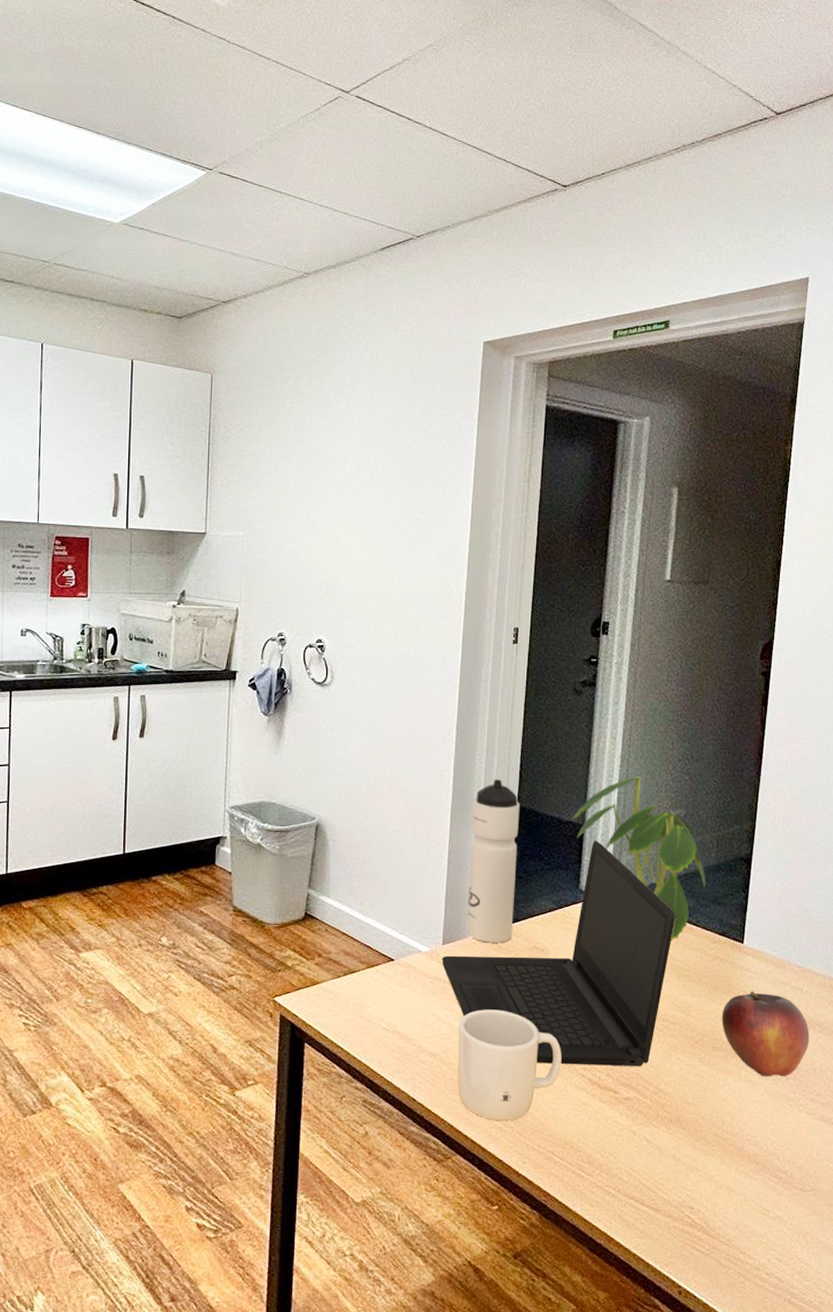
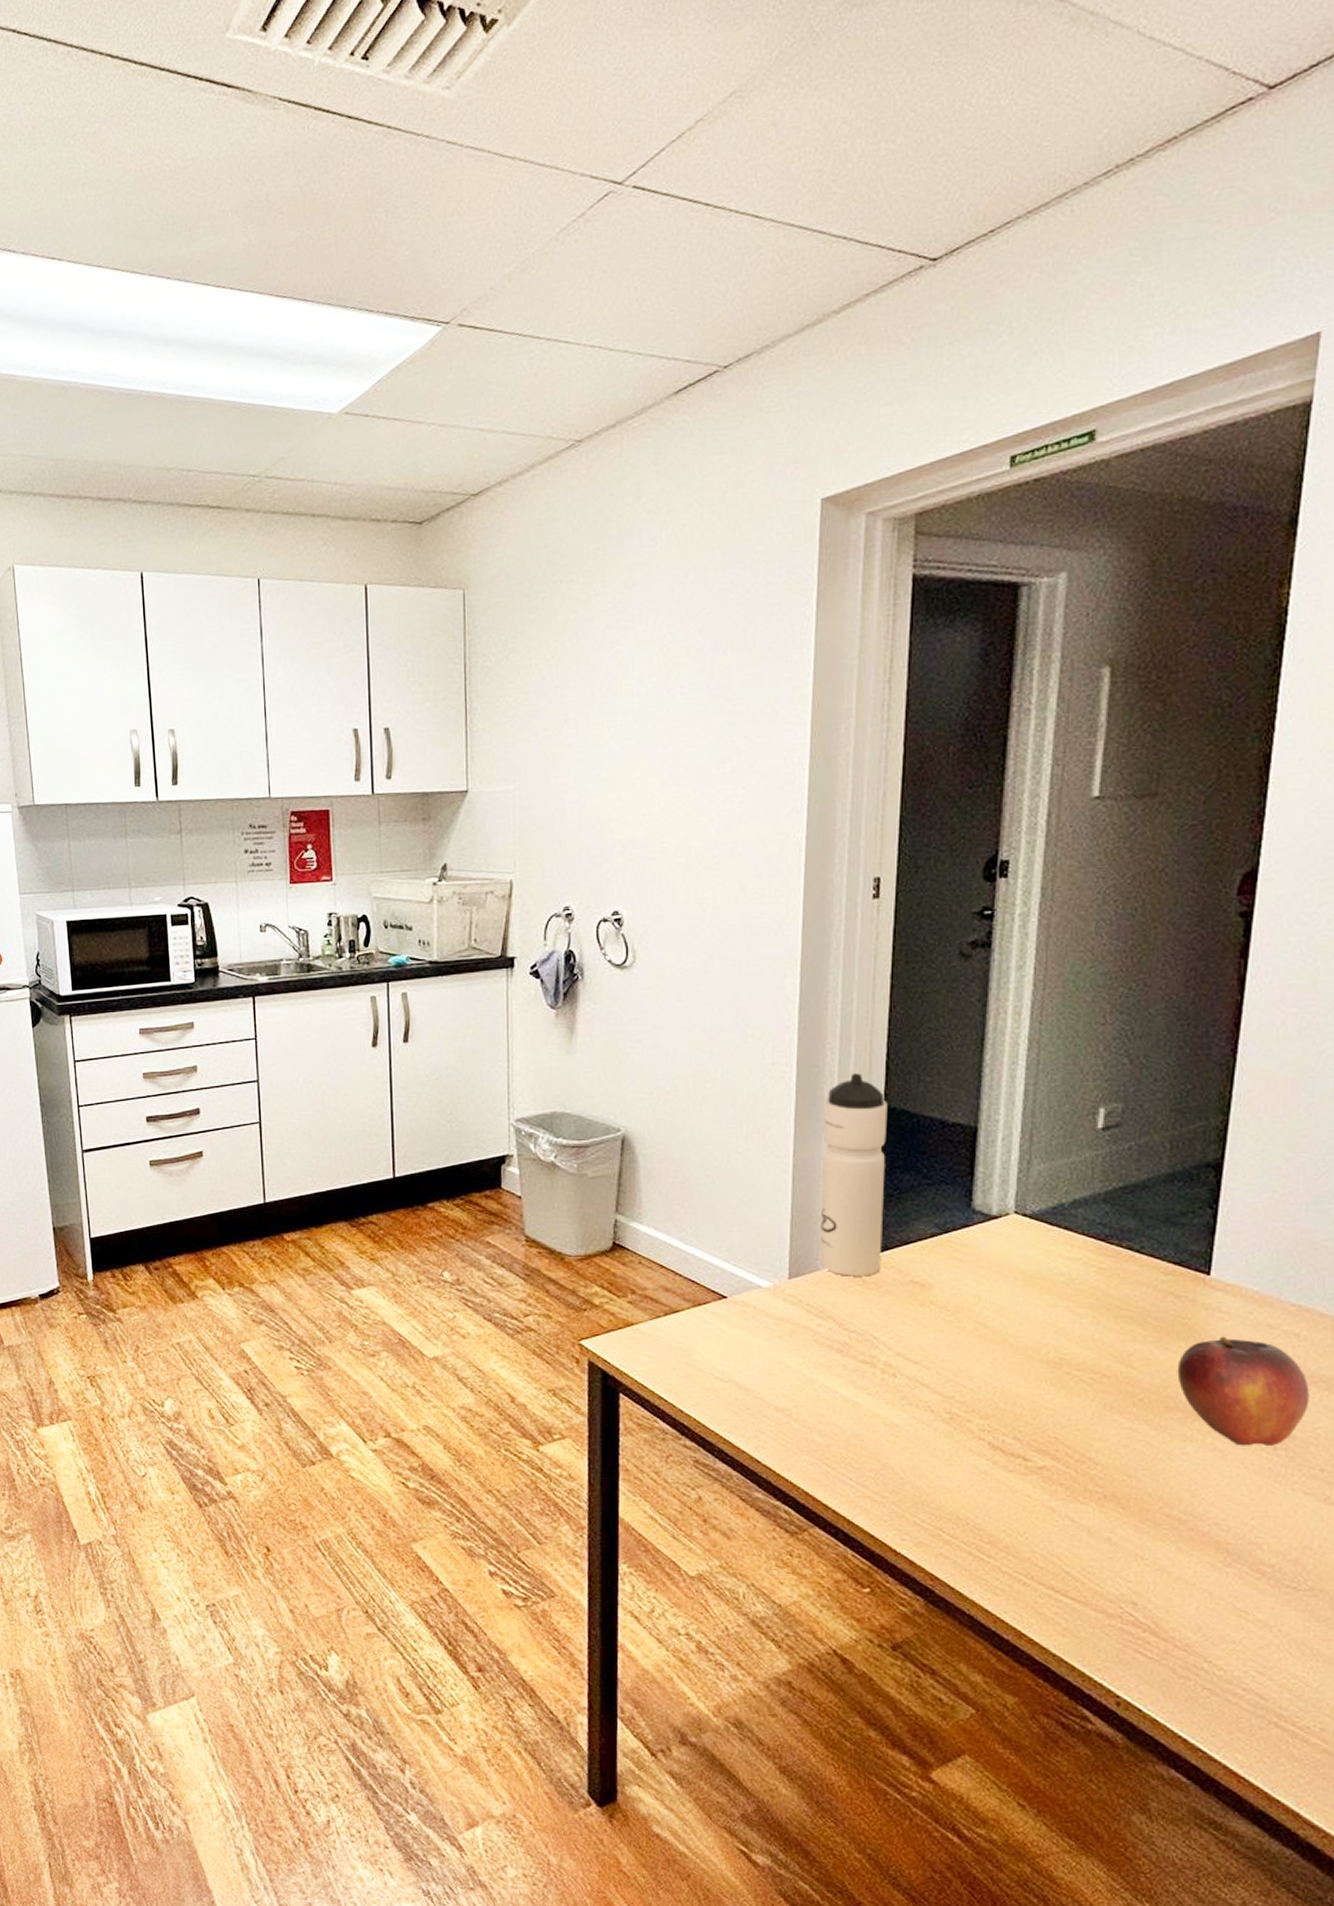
laptop: present [441,841,675,1067] -> none [788,1147,1109,1430]
mug: present [458,1009,562,1121] -> none [813,1356,951,1490]
plant: present [571,776,706,941] -> none [959,1062,1154,1273]

